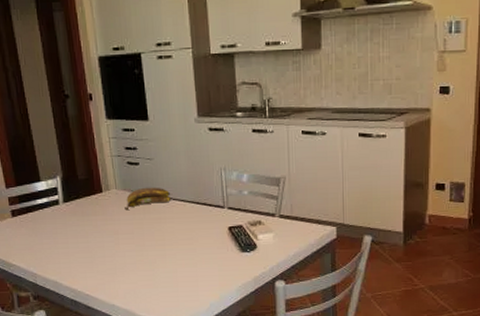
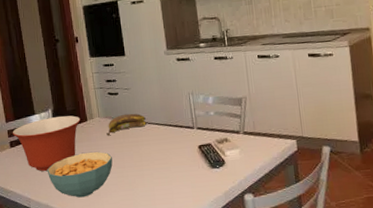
mixing bowl: none [13,185,95,245] -> present [12,115,81,171]
cereal bowl: none [55,226,131,276] -> present [47,151,113,198]

